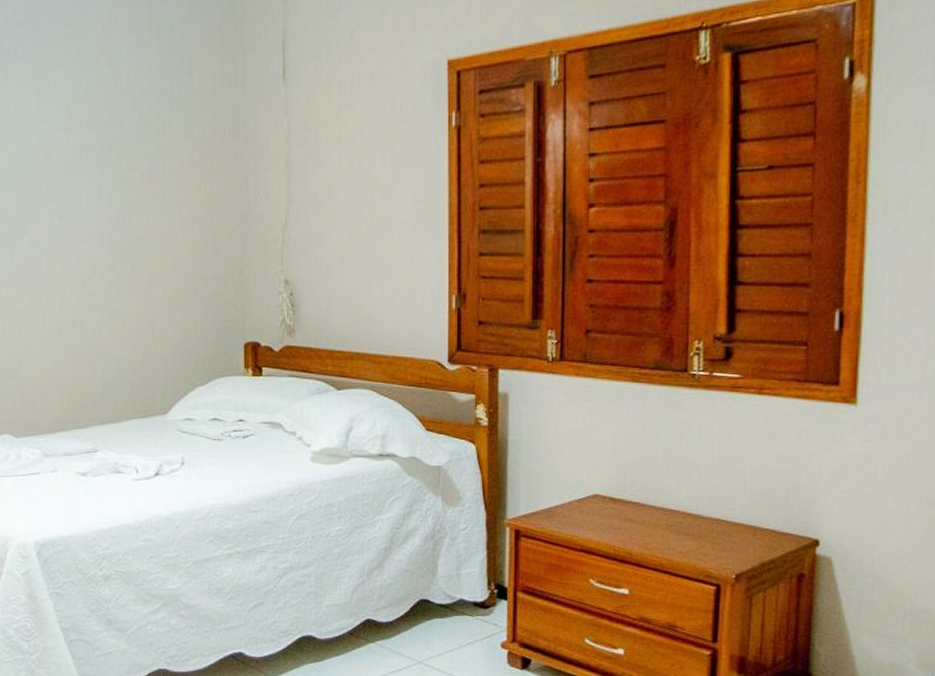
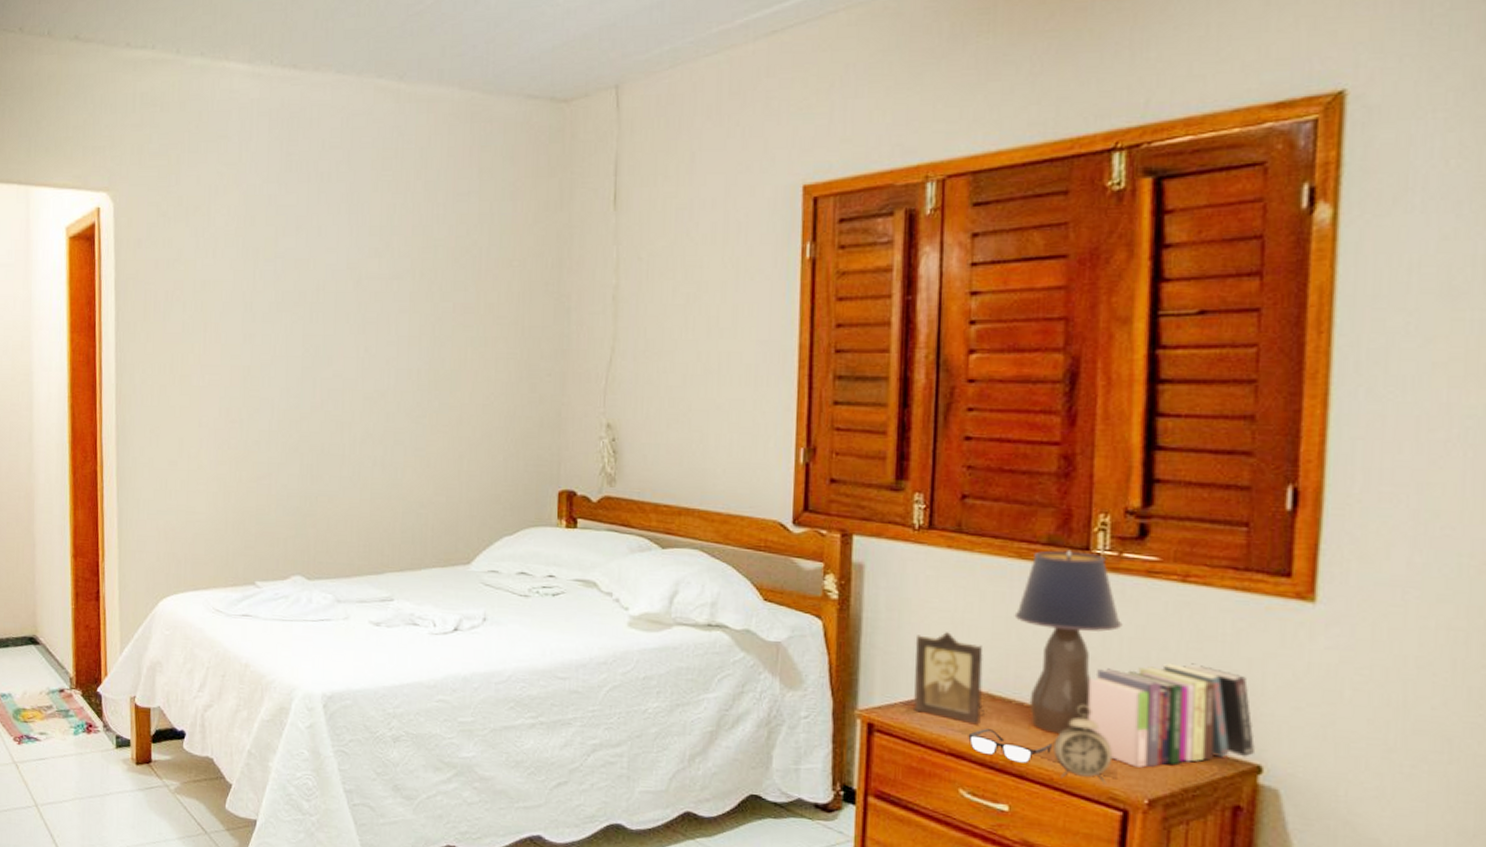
photo frame: none [551,448,609,524] -> present [913,632,986,725]
eyeglasses: none [596,527,662,553] -> present [968,728,1053,763]
table lamp: none [630,372,714,528] -> present [1014,549,1123,735]
alarm clock: none [662,500,708,565] -> present [1053,704,1113,785]
books: none [688,460,813,549] -> present [1088,663,1255,768]

